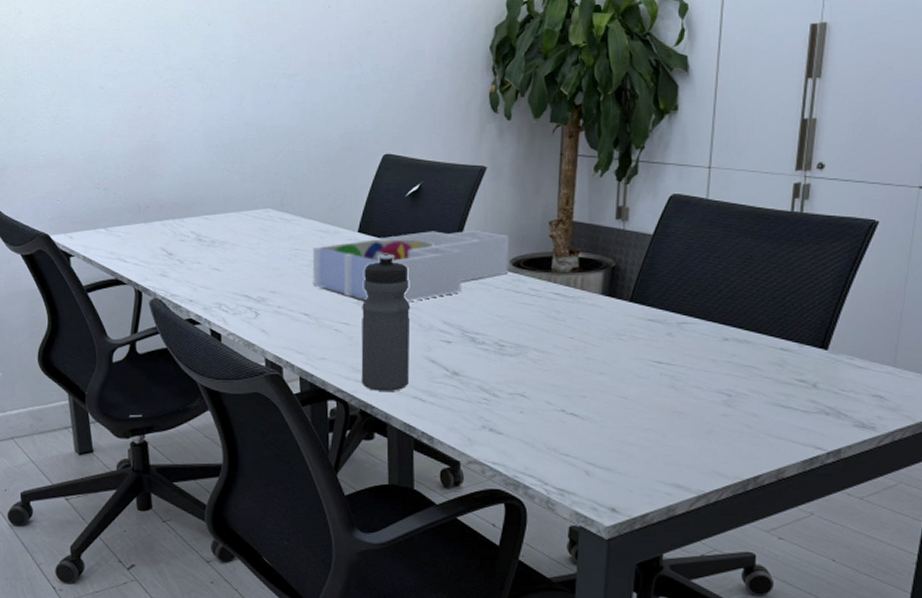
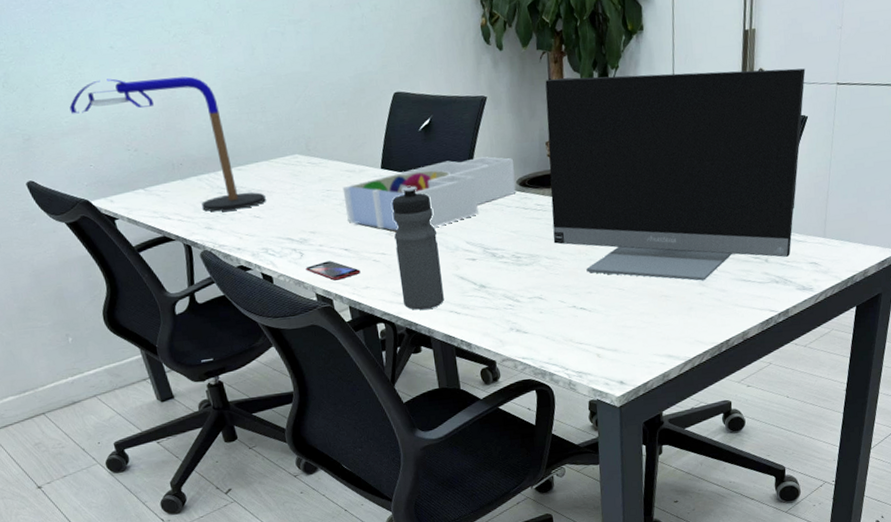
desk lamp: none [49,117,229,260] -> present [69,76,266,212]
smartphone: none [258,325,318,347] -> present [305,261,361,281]
monitor: none [546,153,879,400] -> present [545,68,806,281]

